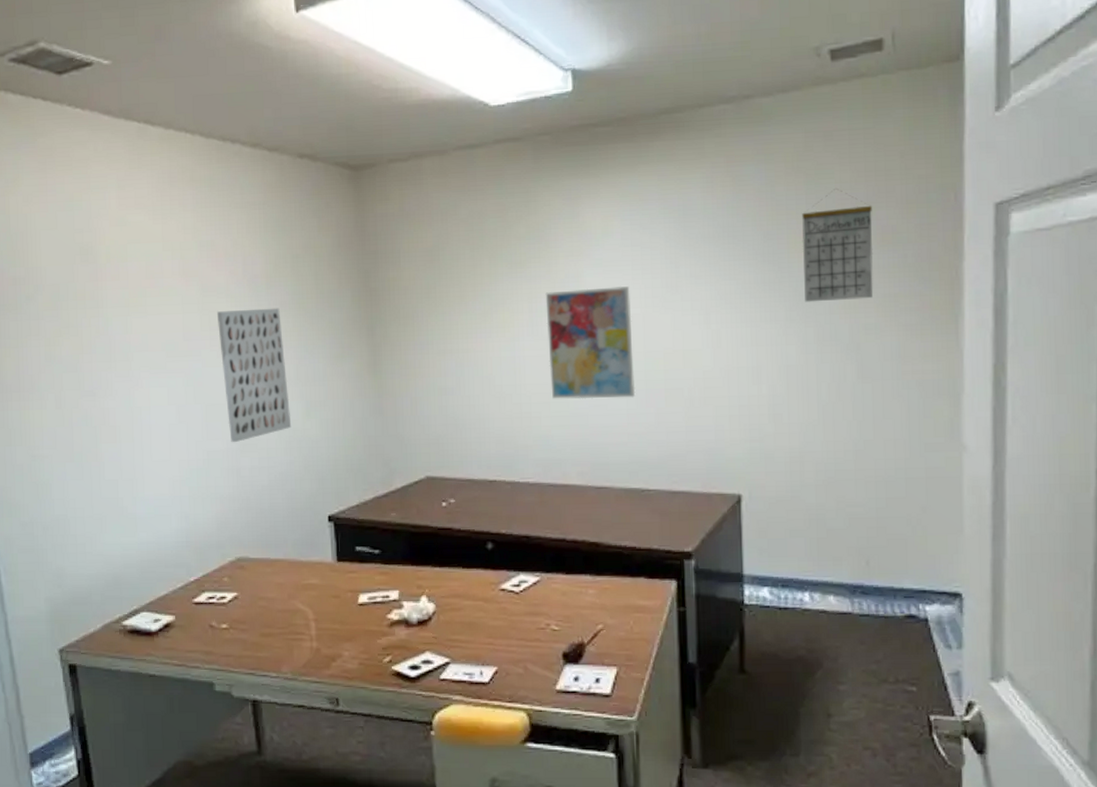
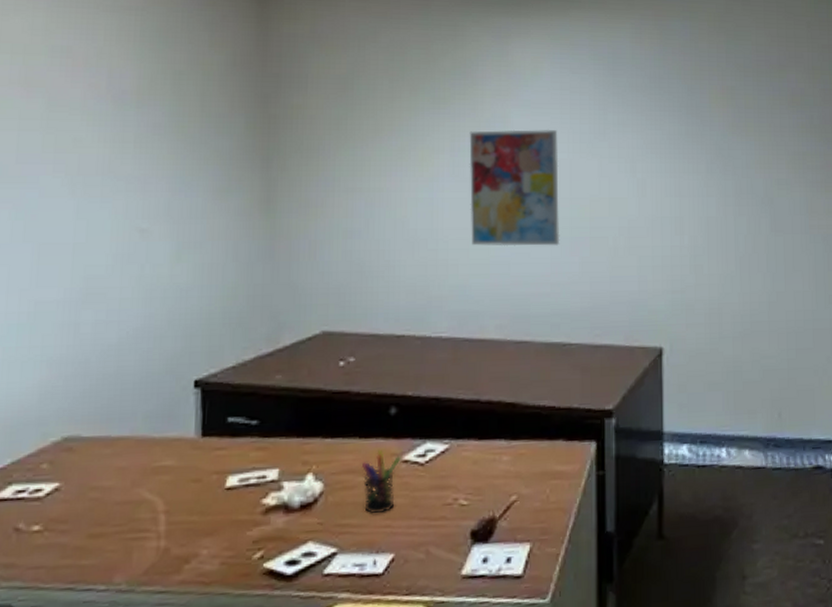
wall art: present [216,308,292,443] -> none [66,130,156,292]
pen holder: none [465,579,499,633] -> present [361,450,401,514]
calendar: present [802,189,874,303] -> none [722,50,785,156]

